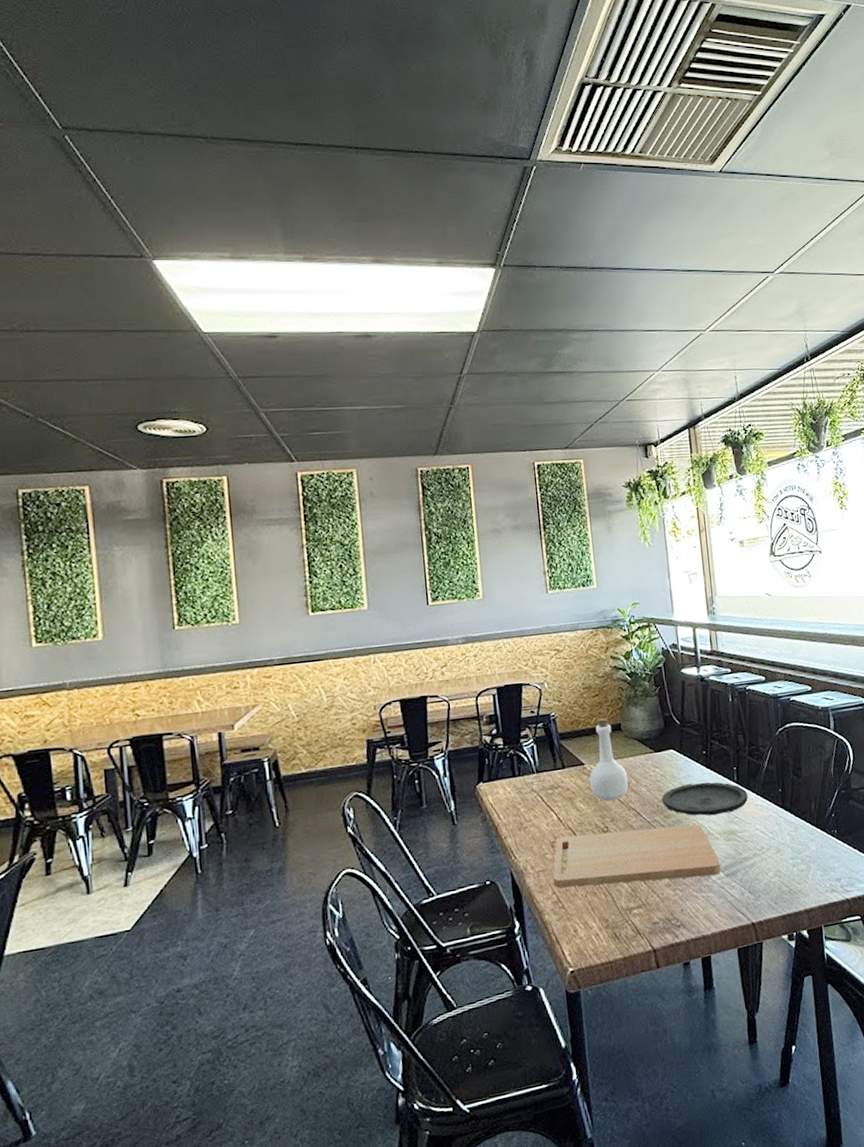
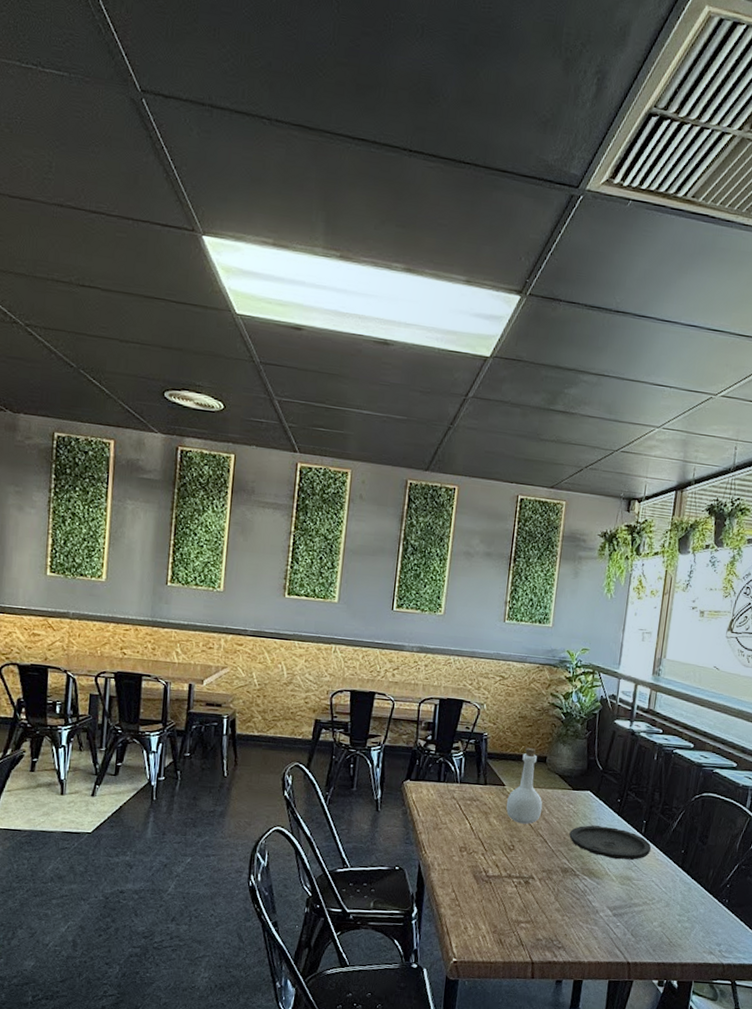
cutting board: present [552,824,721,888] -> none [454,845,611,912]

